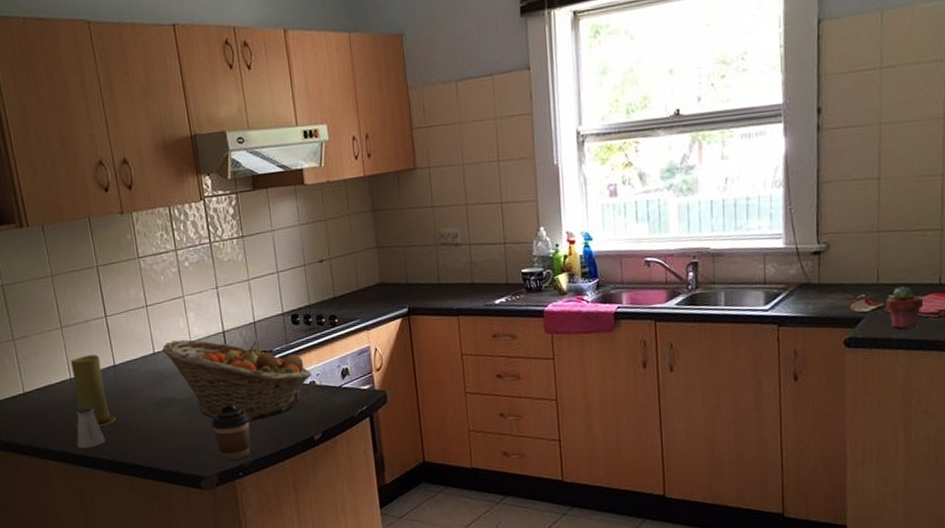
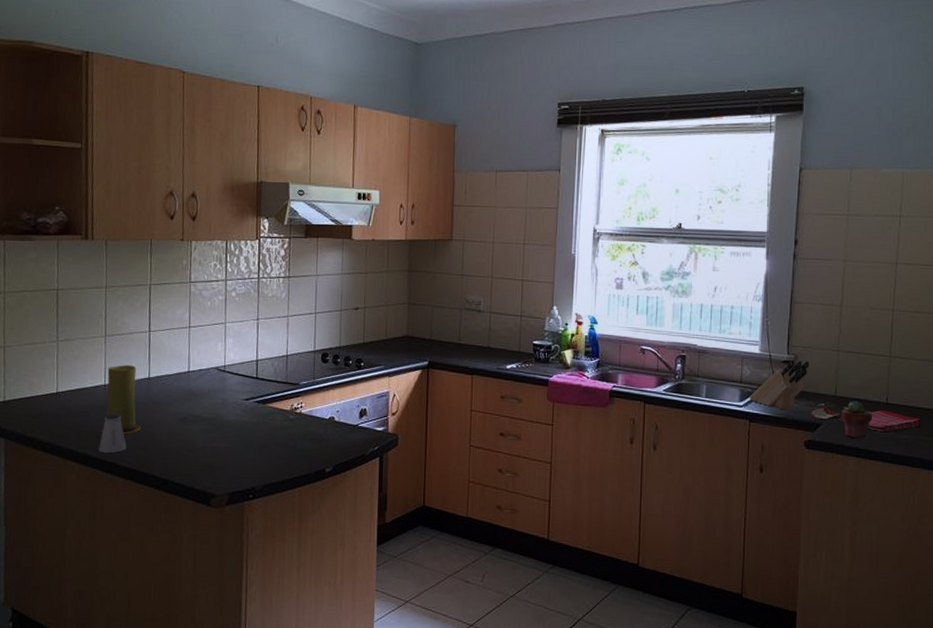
fruit basket: present [162,339,312,421] -> none [197,362,332,447]
coffee cup: present [211,404,250,460] -> none [230,429,268,482]
knife block: none [775,248,844,308] -> present [749,359,809,410]

